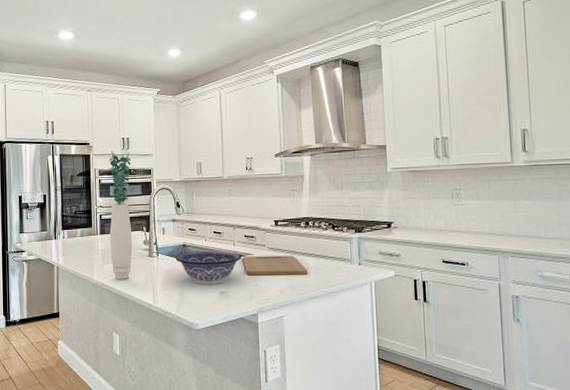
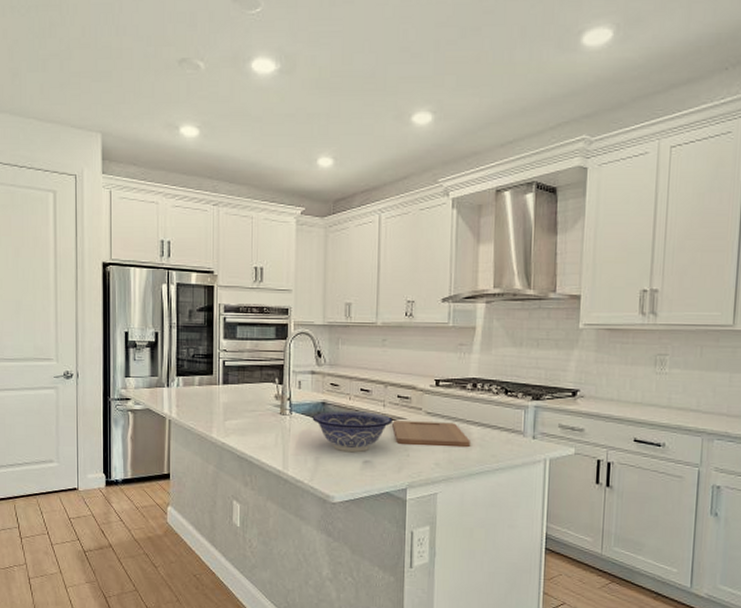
vase: present [109,150,133,280] -> none [234,282,264,440]

